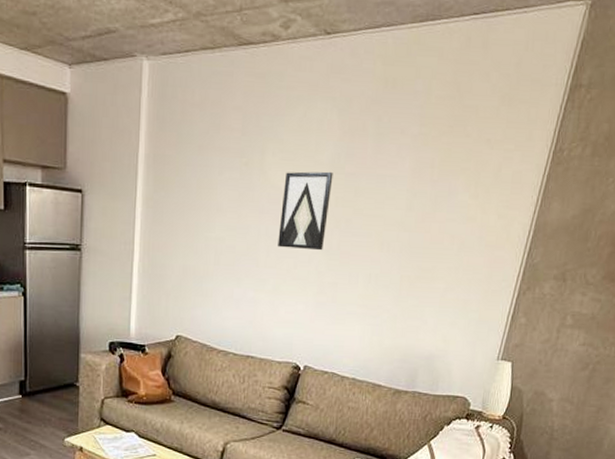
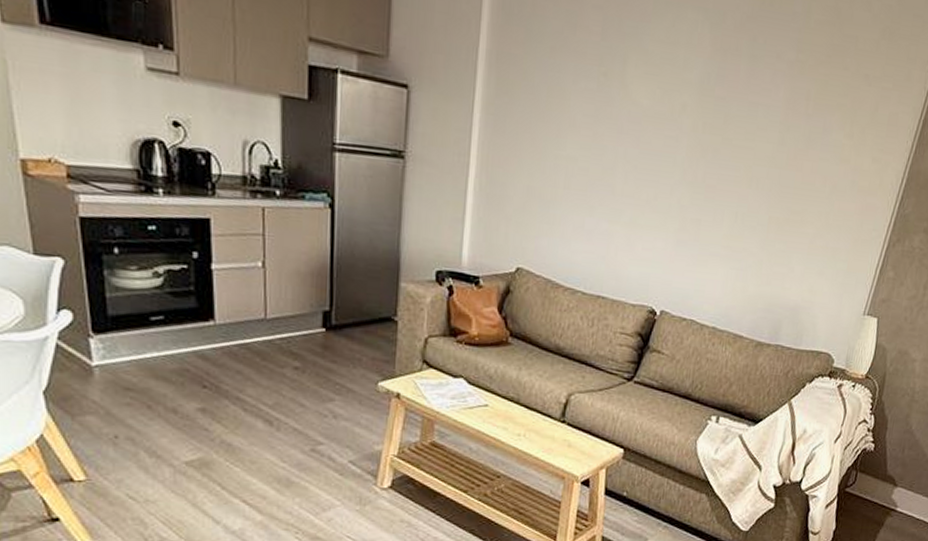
wall art: present [278,171,333,251] -> none [637,88,702,182]

